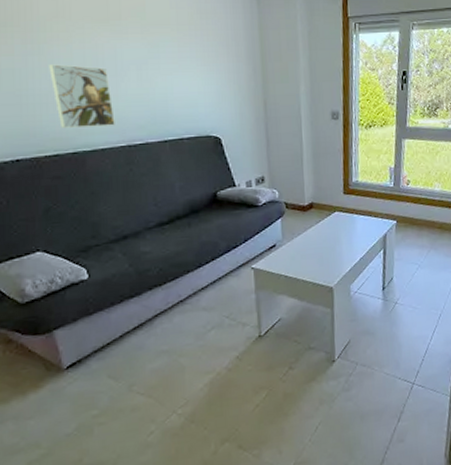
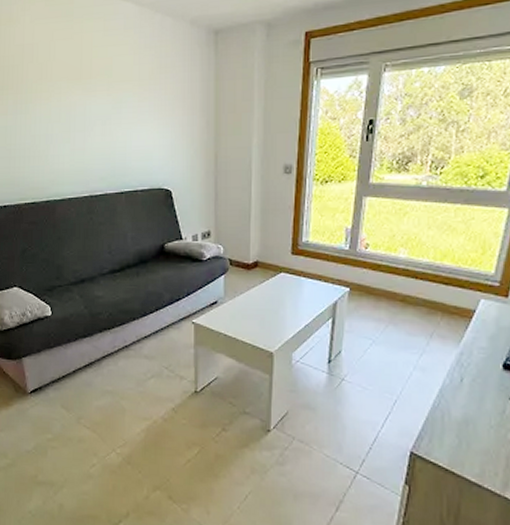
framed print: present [49,64,115,128] -> none [32,121,81,179]

